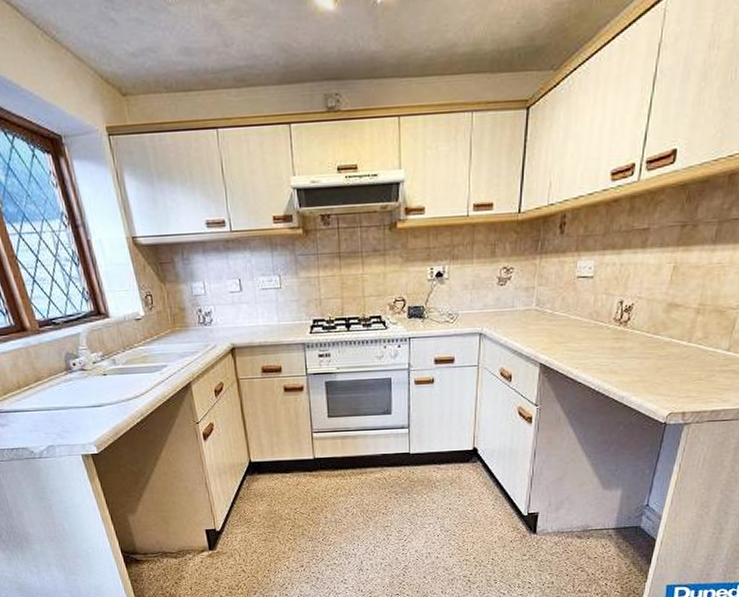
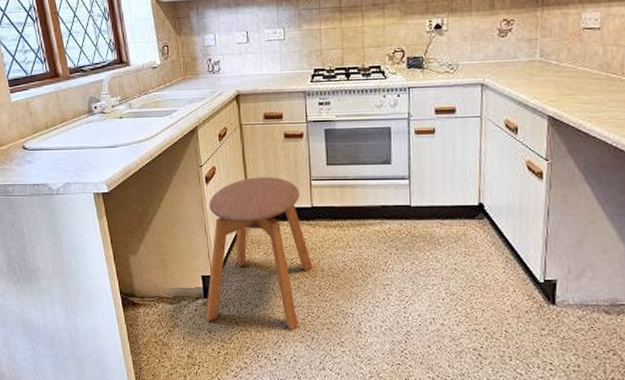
stool: none [208,431,317,573] -> present [206,177,313,330]

